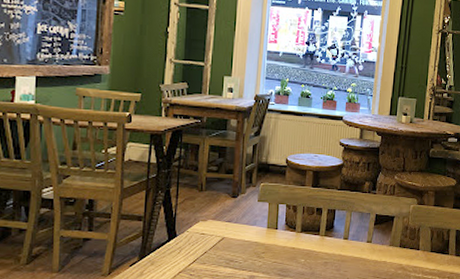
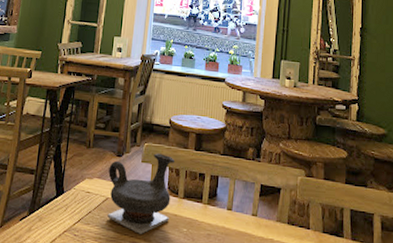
teapot: none [223,192,293,268] -> present [107,153,175,234]

